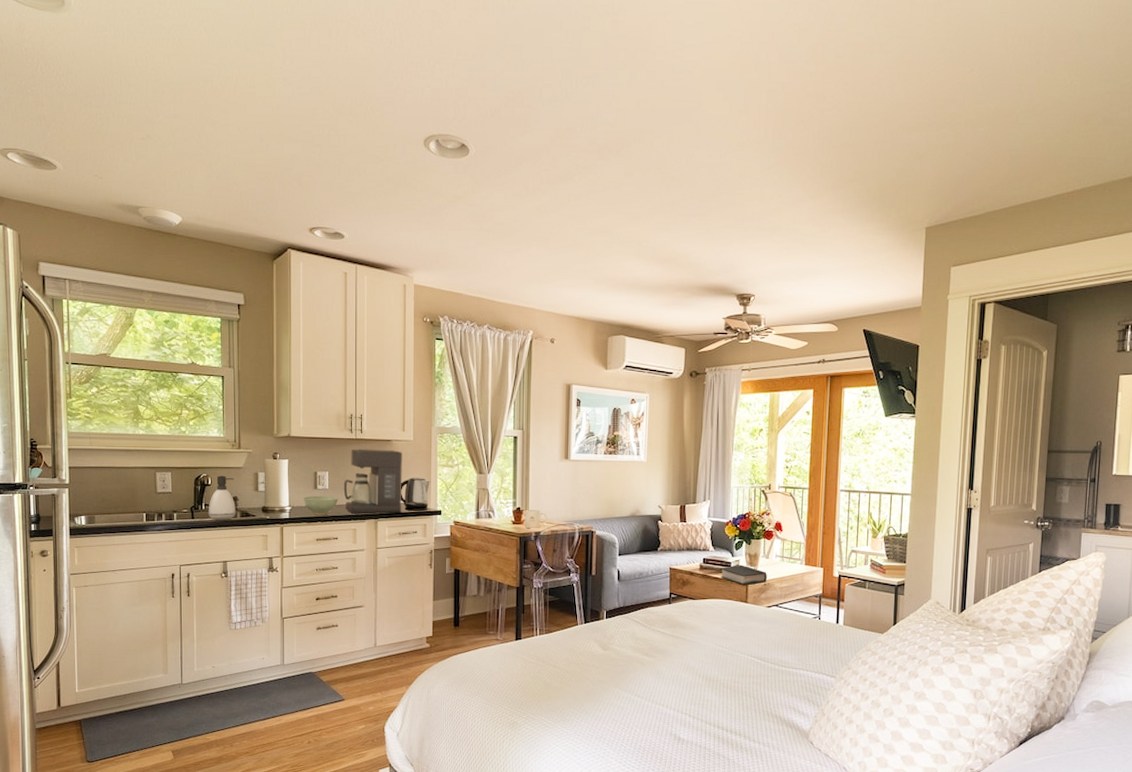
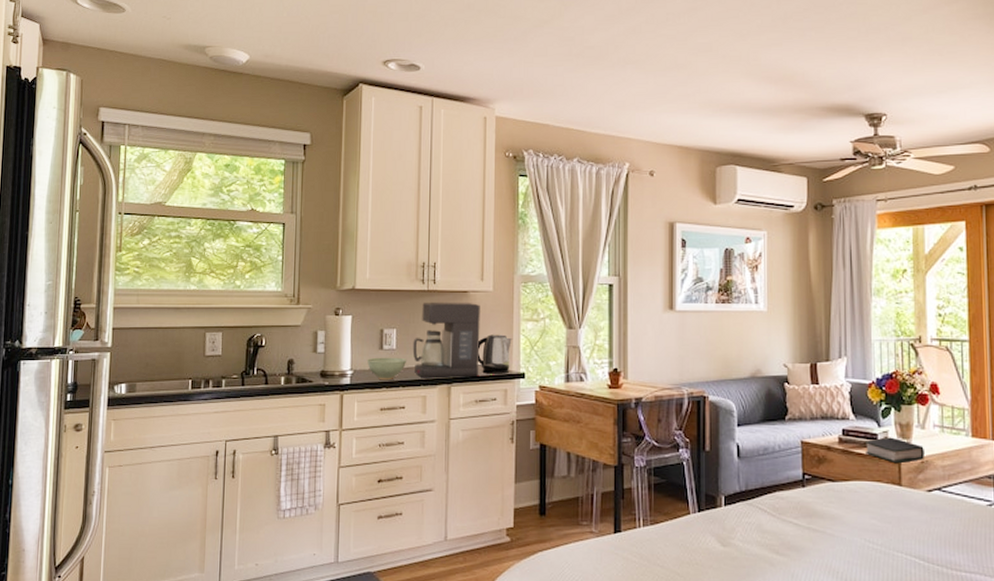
soap dispenser: present [208,476,236,521] -> none [260,336,291,388]
mug: present [524,509,548,529] -> none [623,370,650,394]

